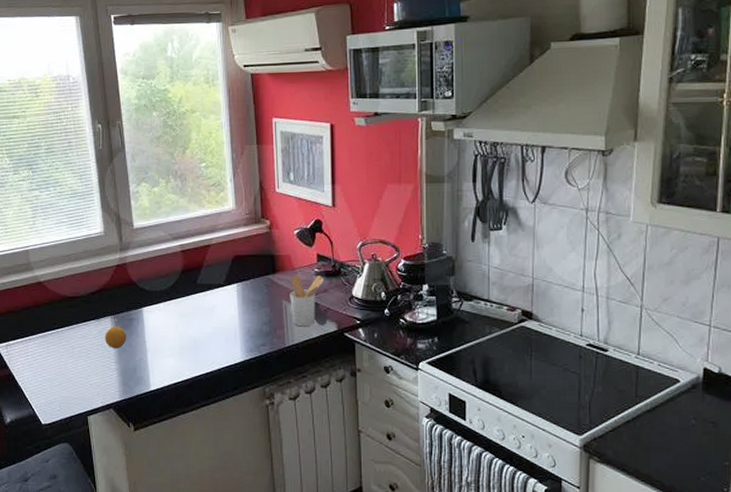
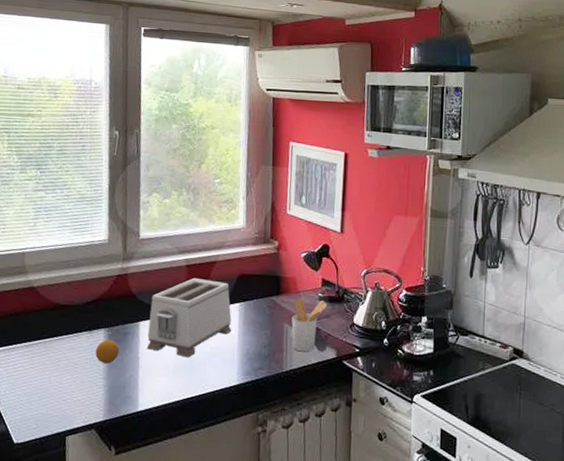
toaster: none [151,263,232,339] -> present [147,278,232,358]

